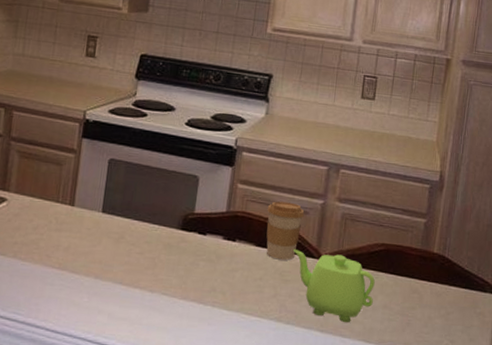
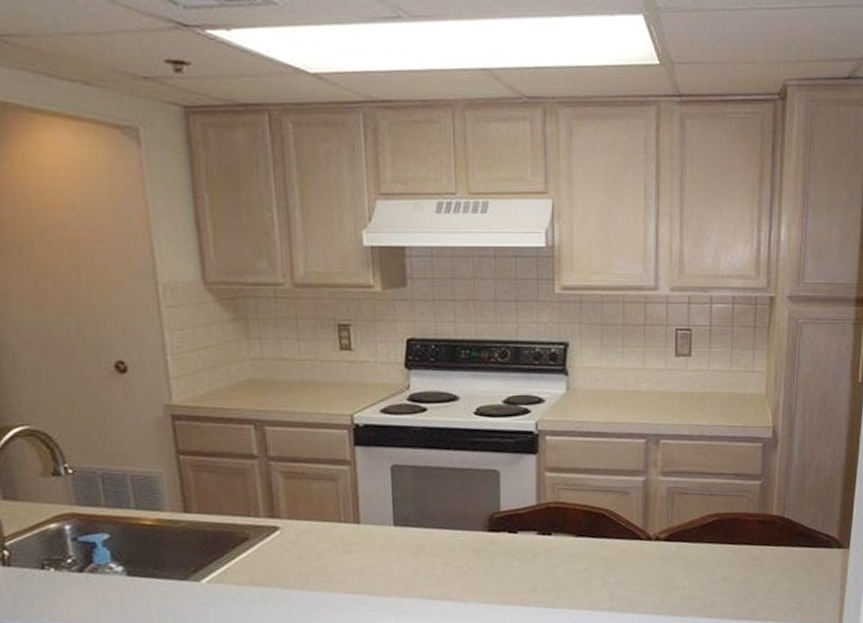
coffee cup: present [266,201,305,260] -> none [582,484,625,548]
teapot: present [292,248,375,323] -> none [617,532,711,602]

